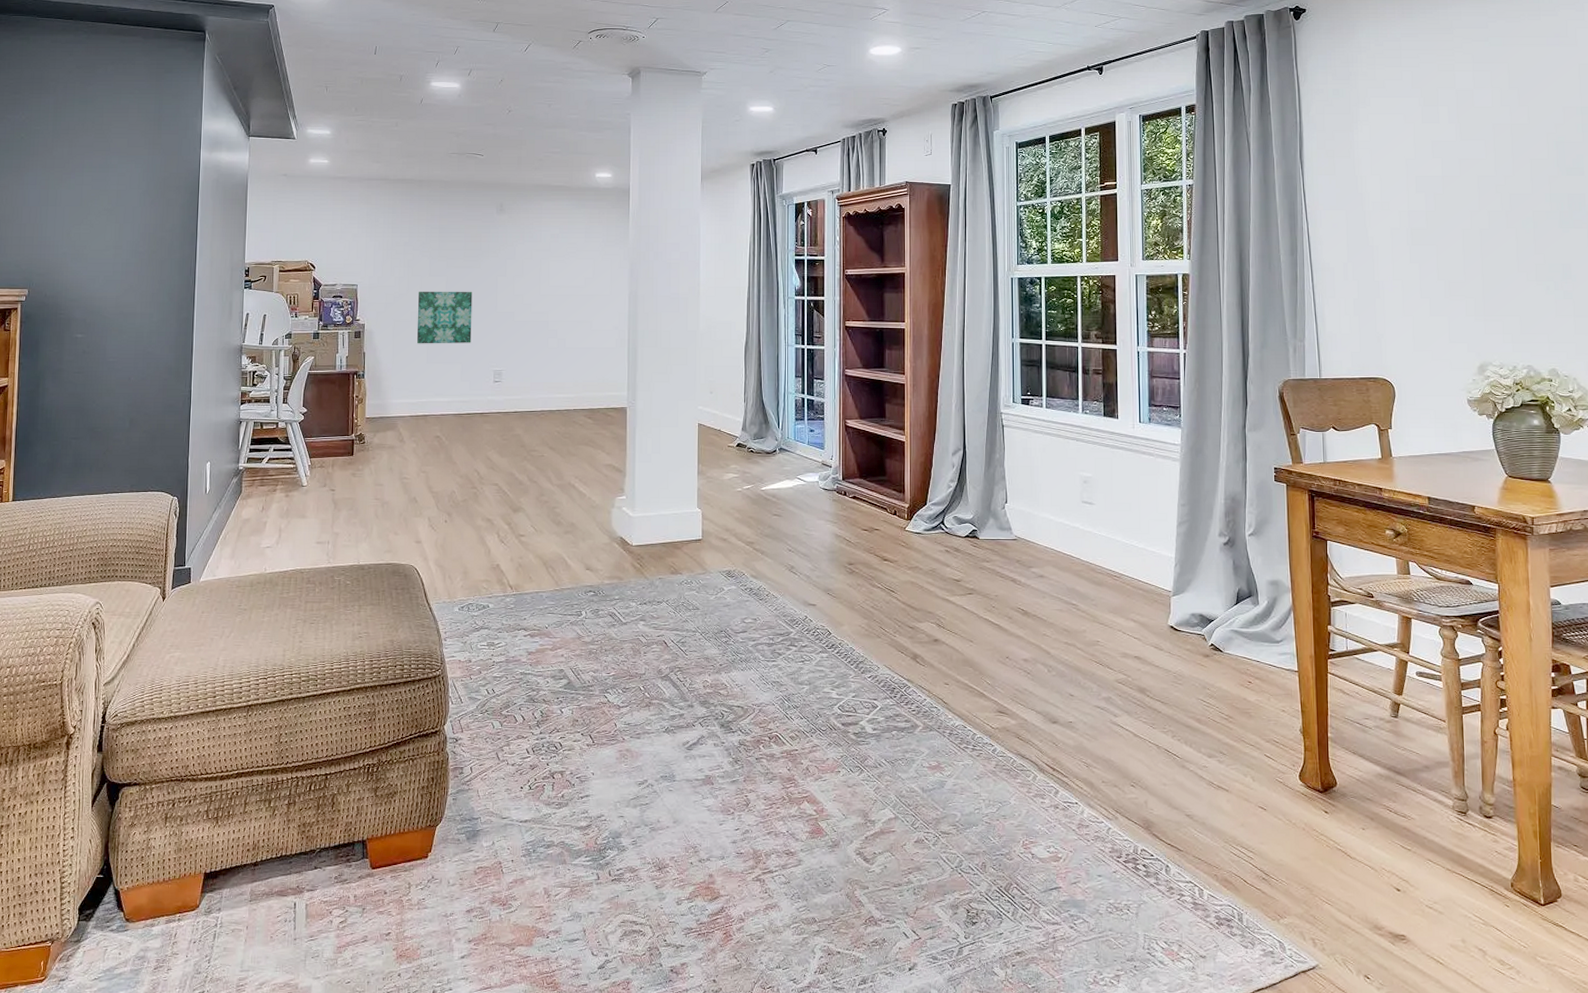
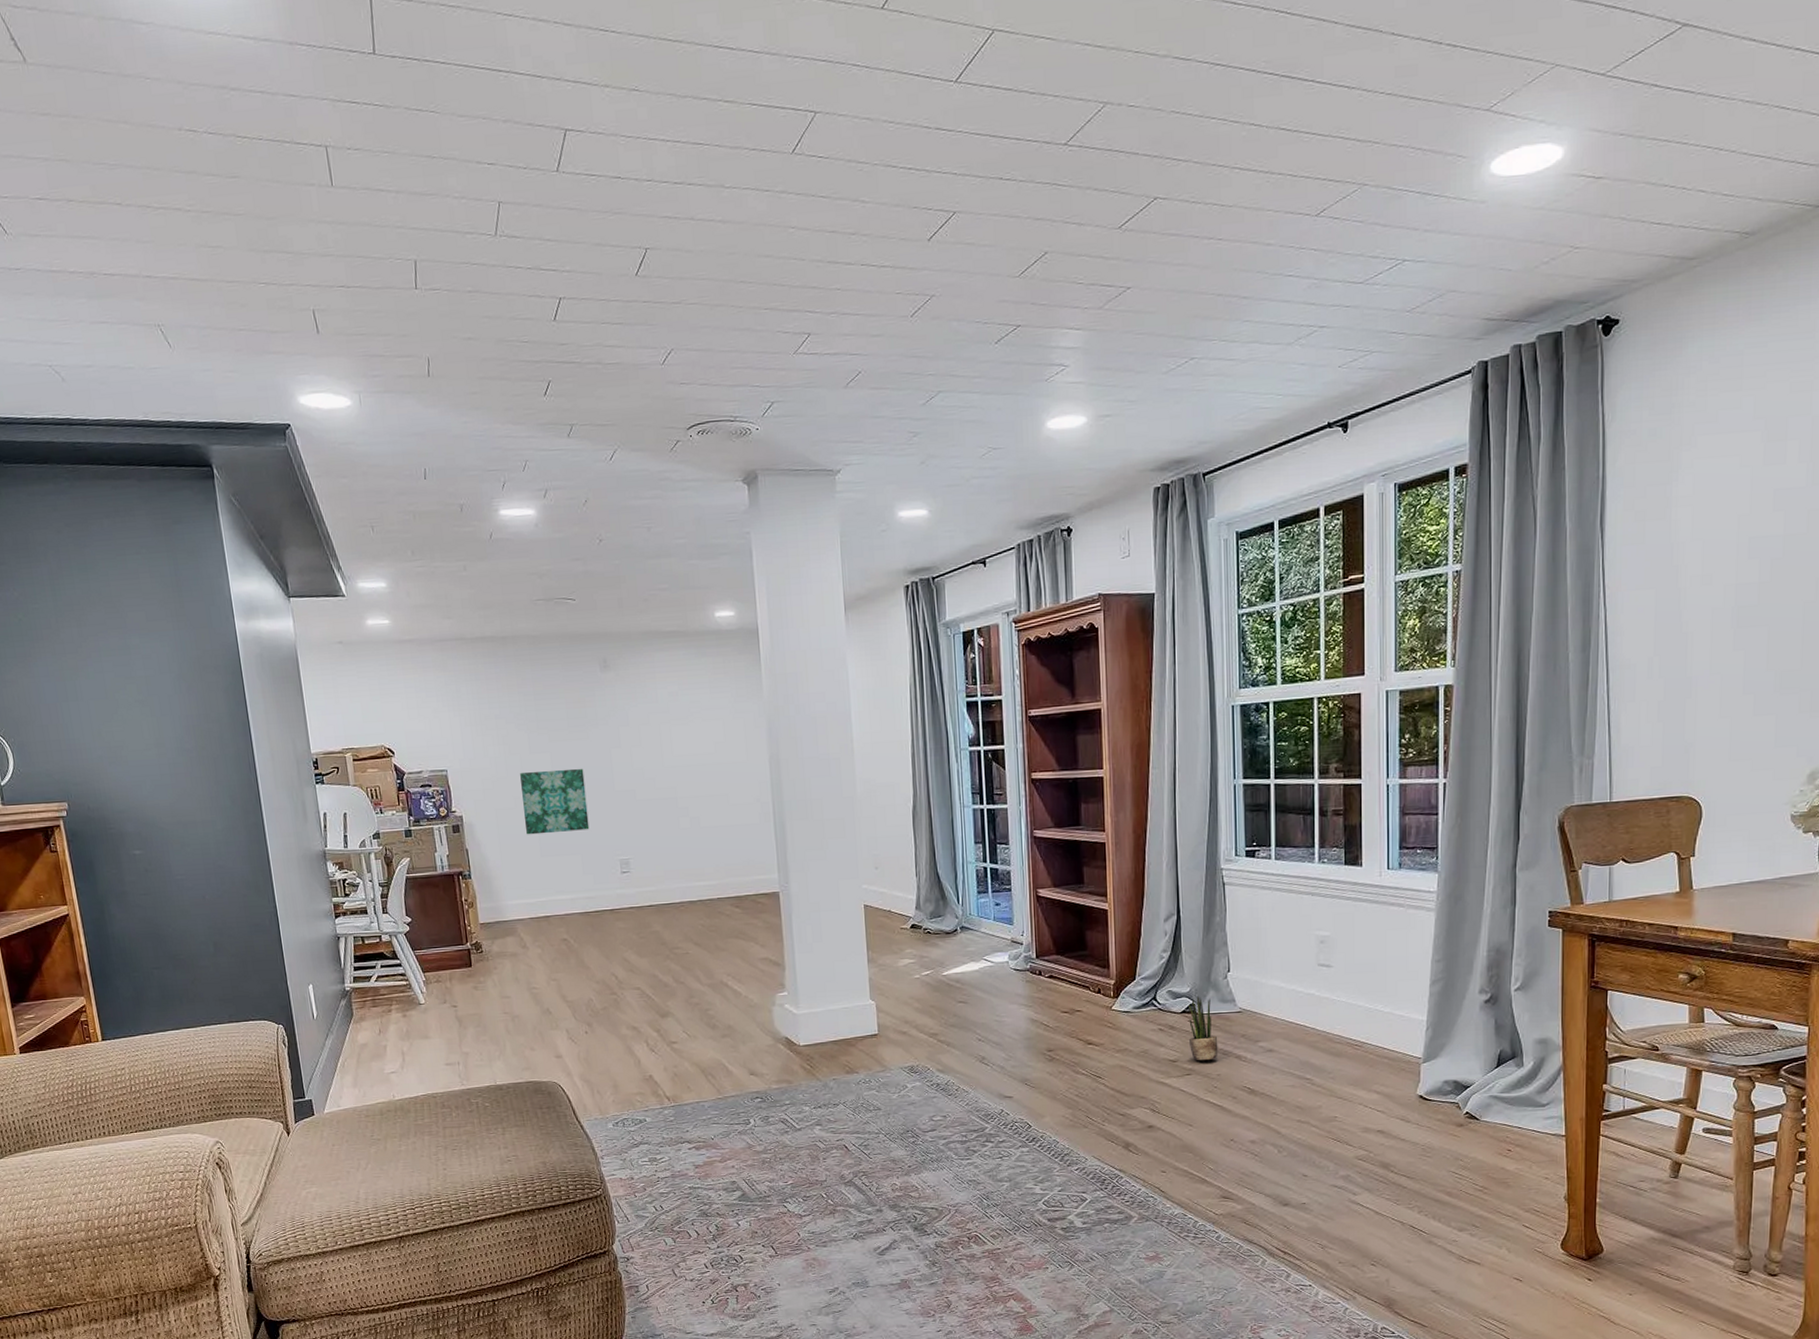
potted plant: none [971,523,997,582] -> present [1188,996,1218,1061]

